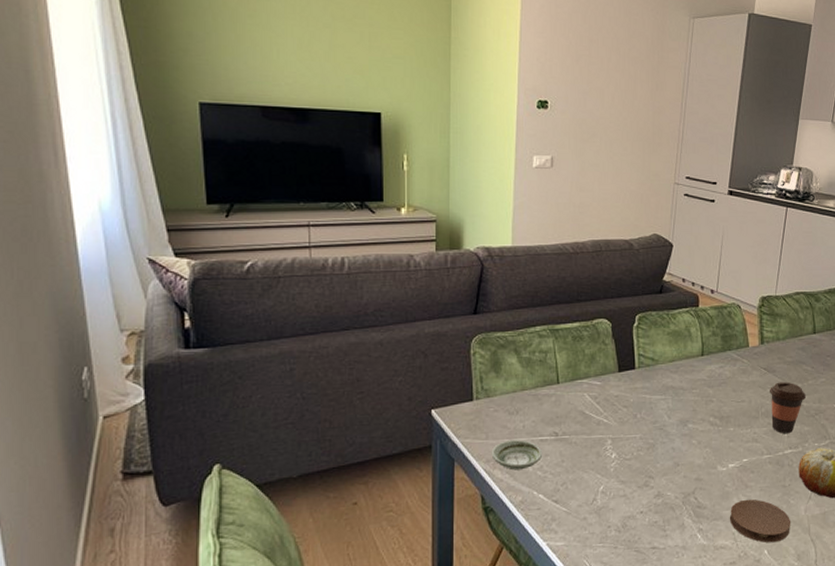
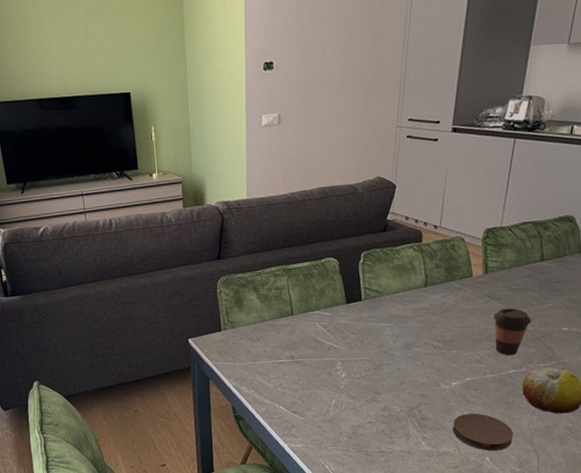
saucer: present [491,440,543,471] -> none [238,362,282,387]

